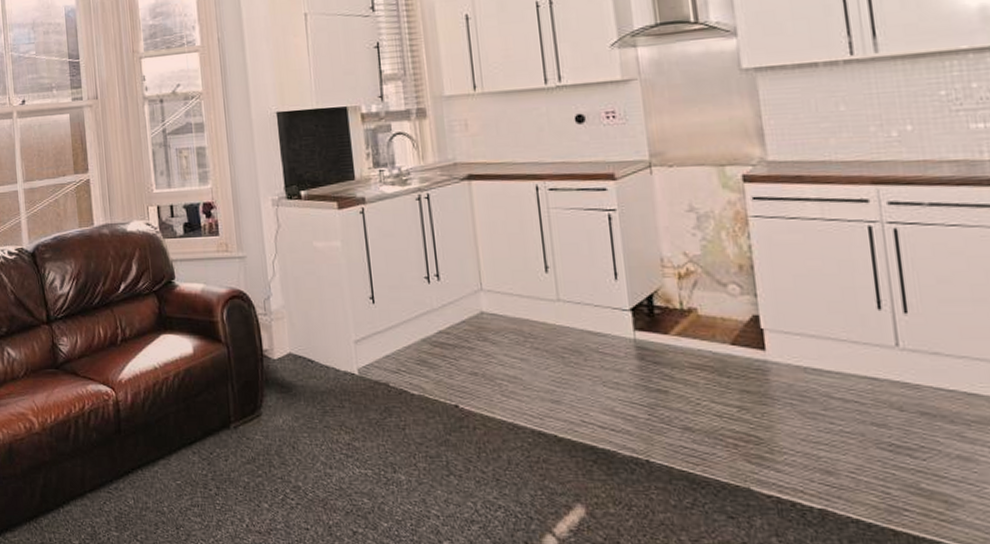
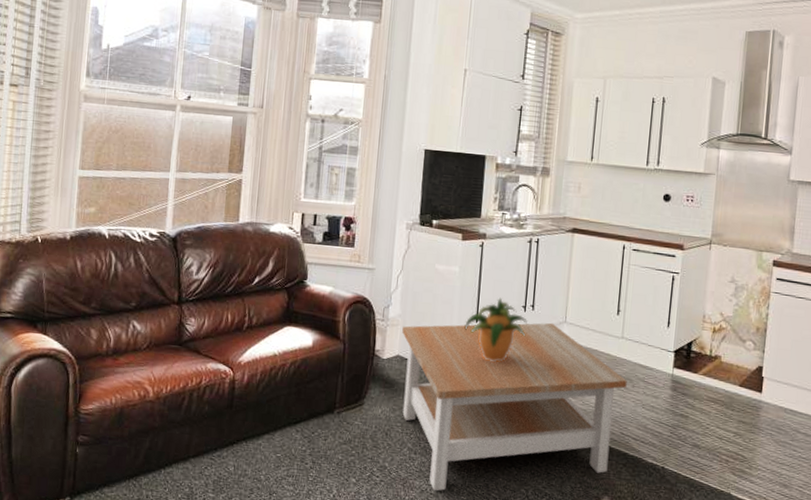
coffee table: none [289,292,577,512] -> present [402,322,627,491]
potted plant: none [360,270,436,348] -> present [464,297,527,362]

